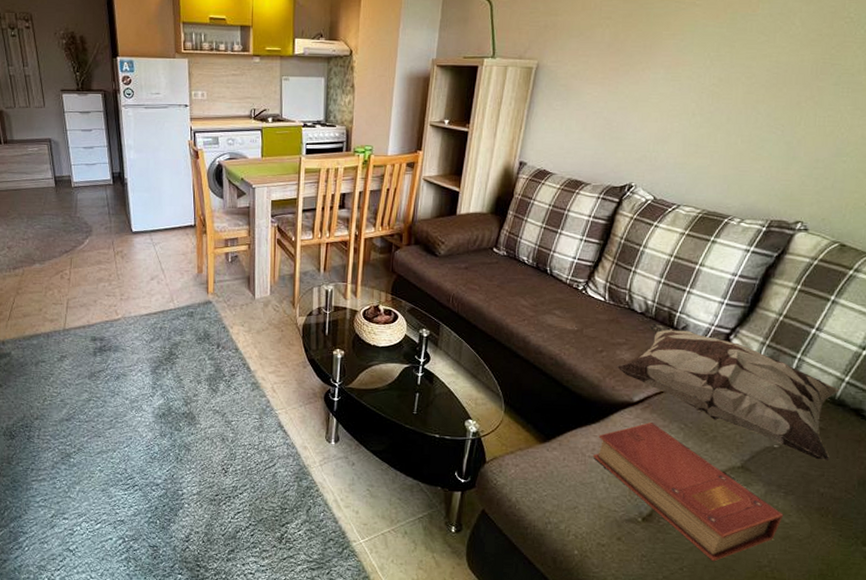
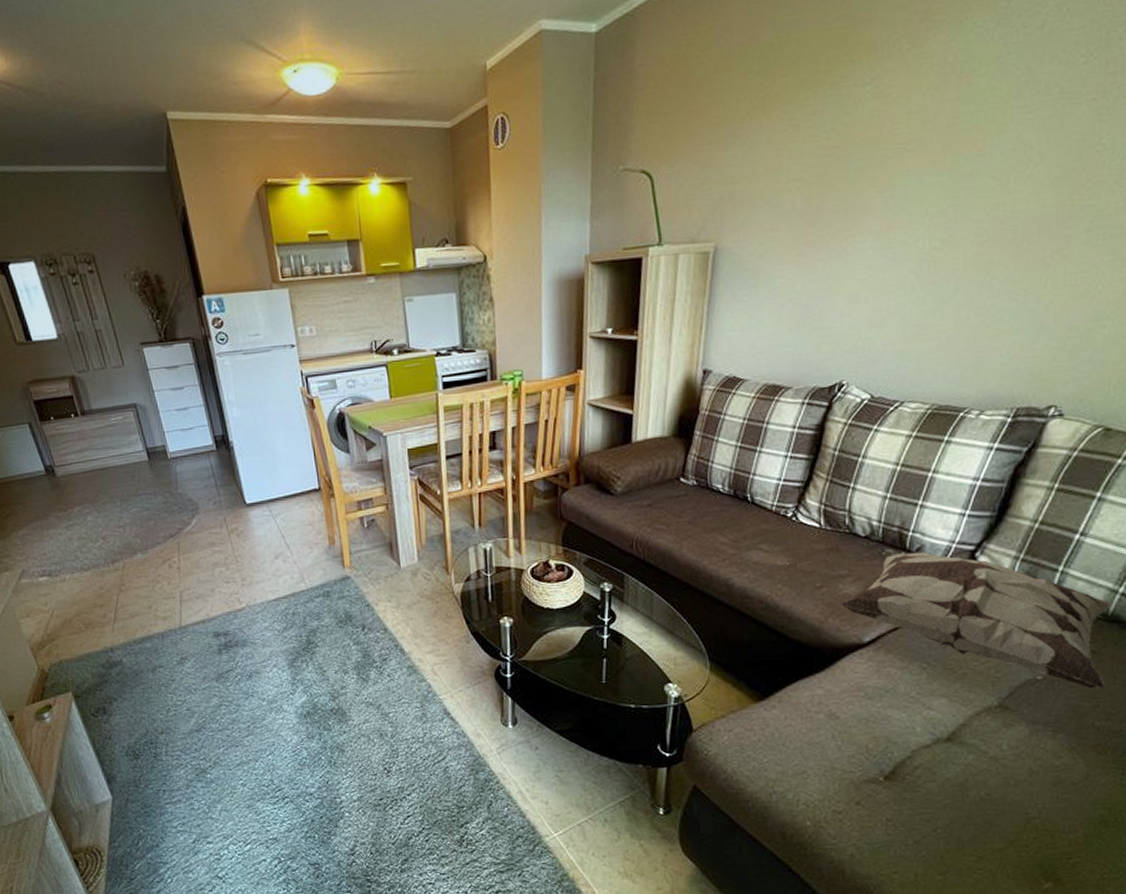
book: present [594,422,784,562] -> none [821,665,1053,819]

